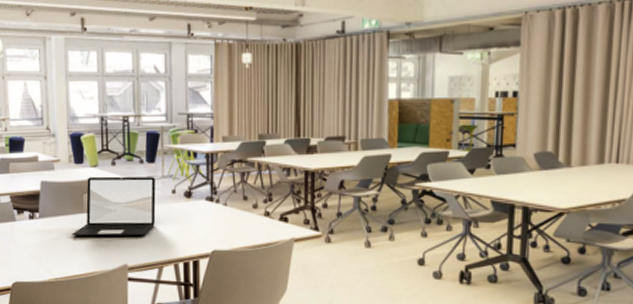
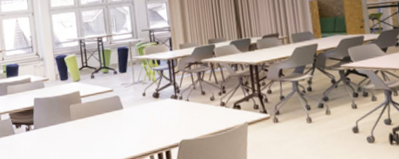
laptop: present [72,176,156,237] -> none [62,84,131,142]

